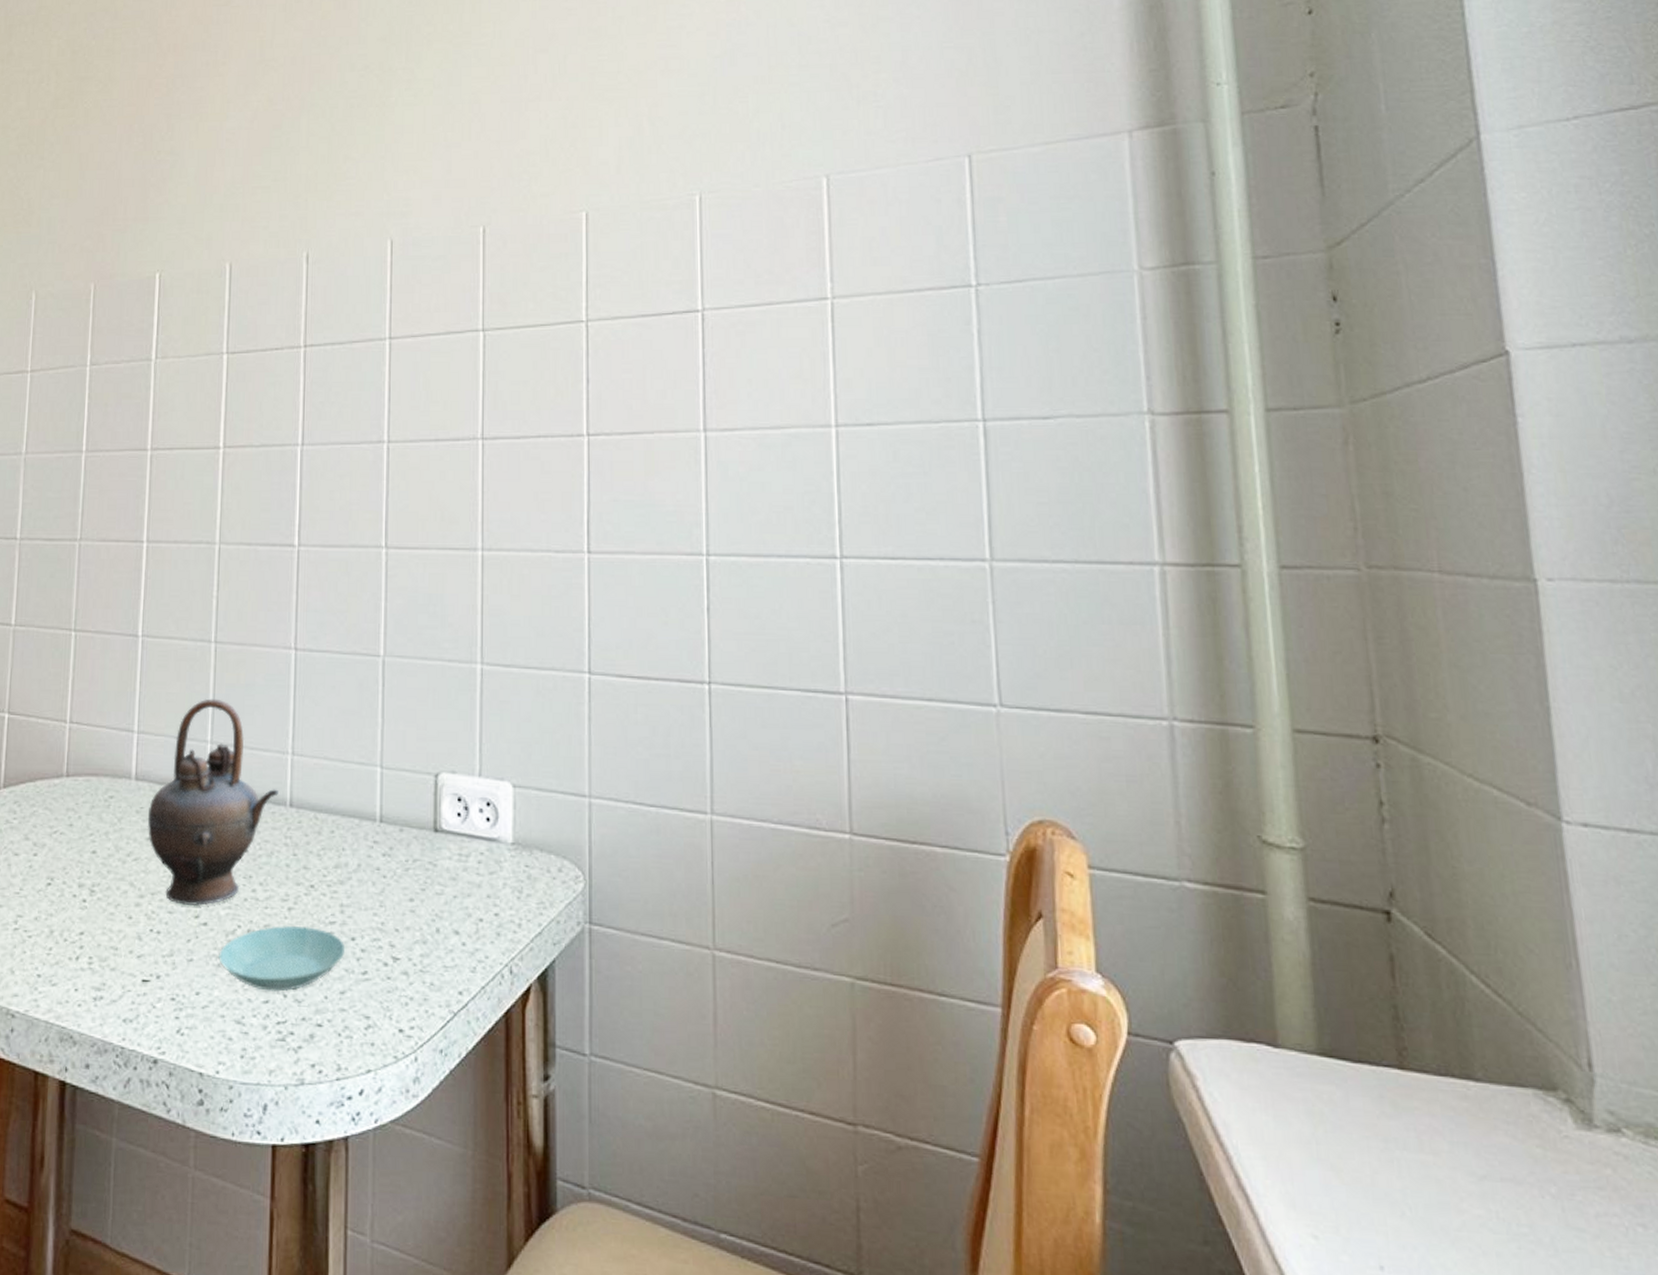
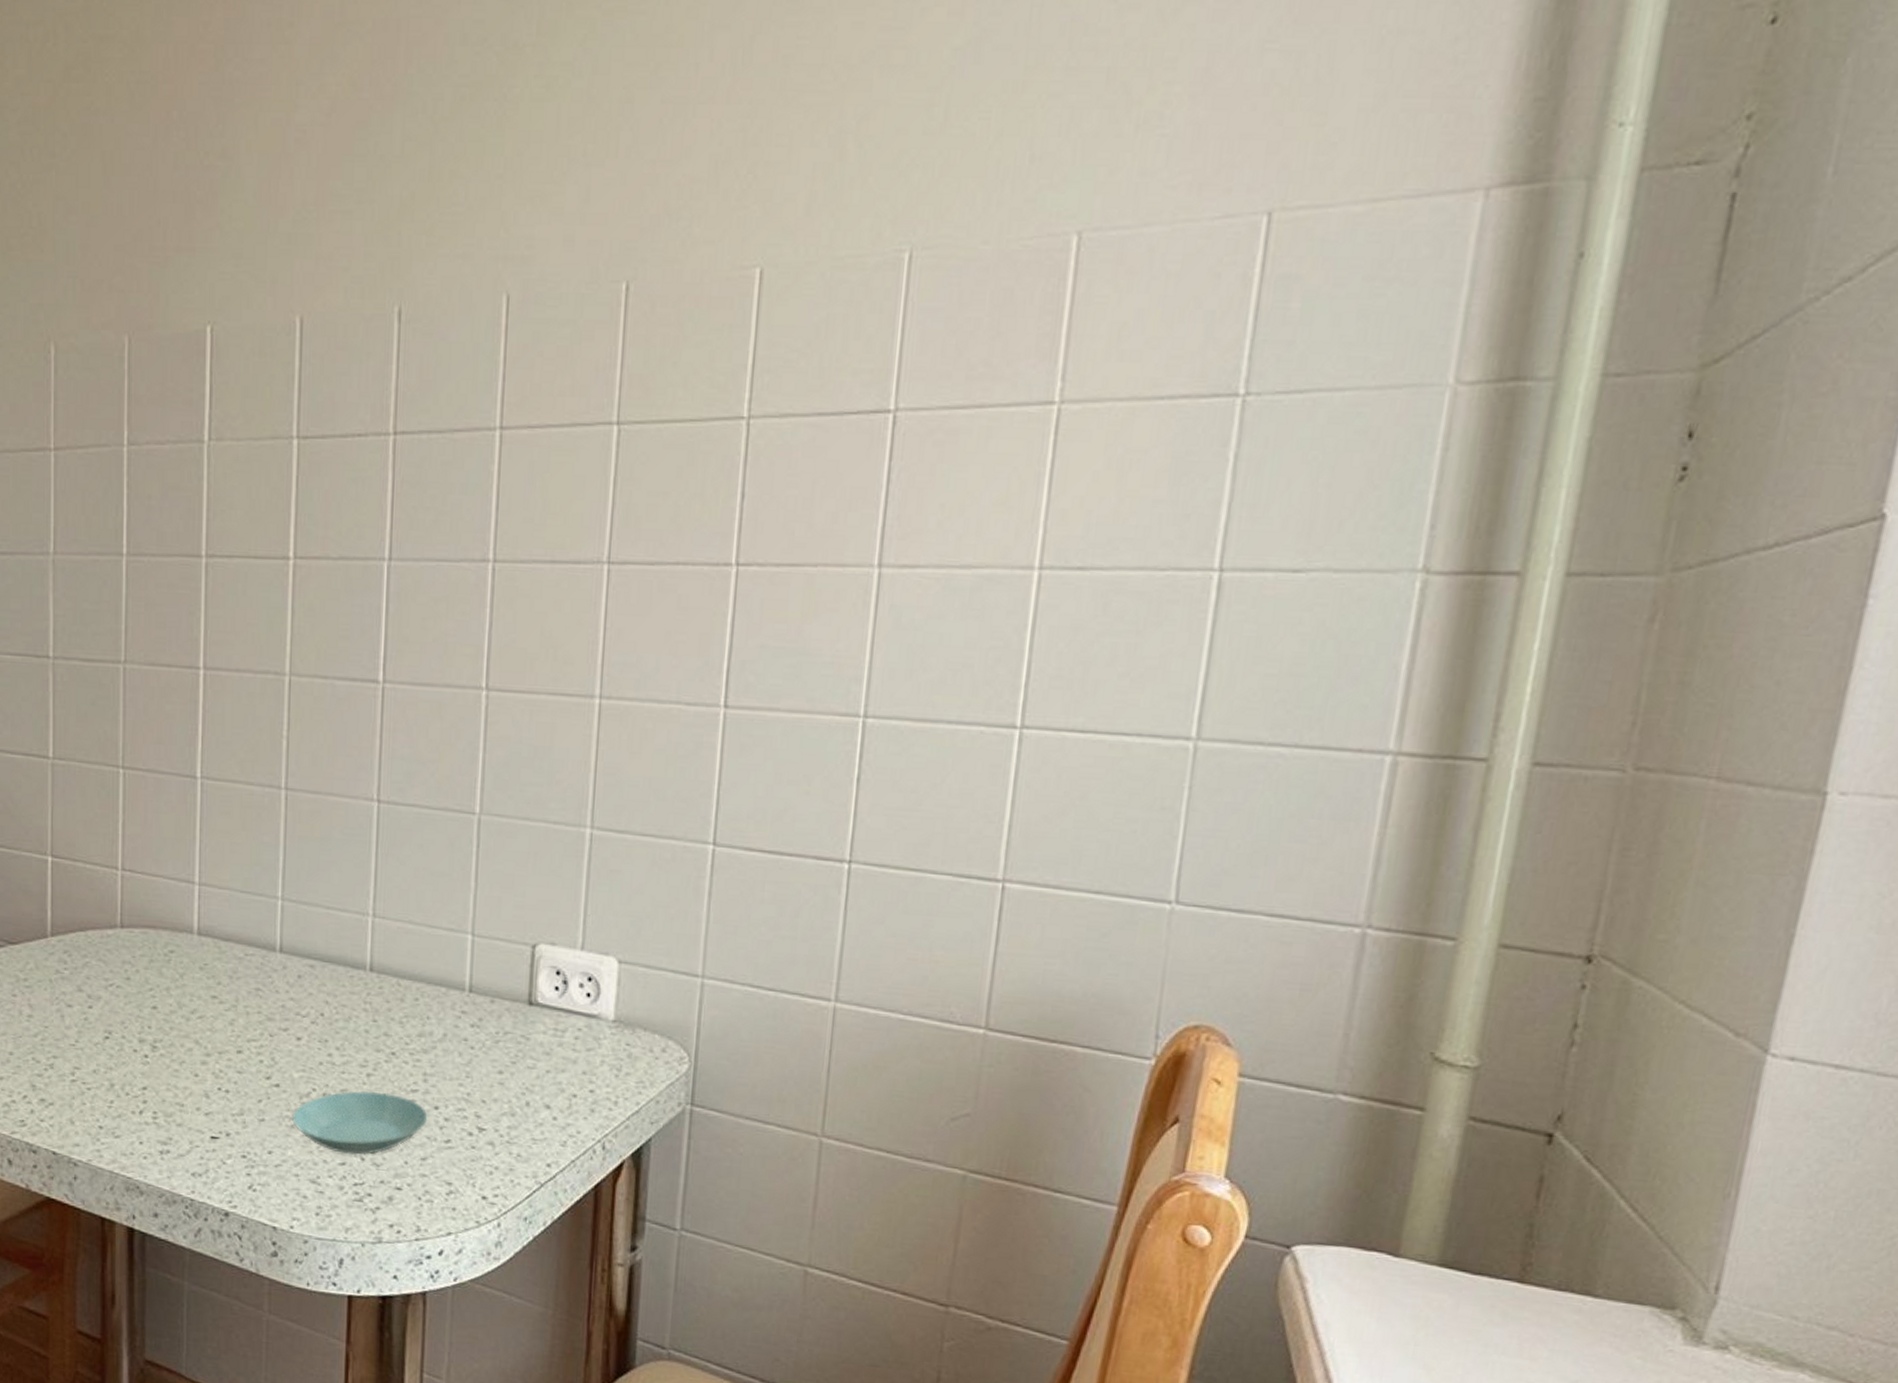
teapot: present [147,698,280,907] -> none [212,851,359,1068]

